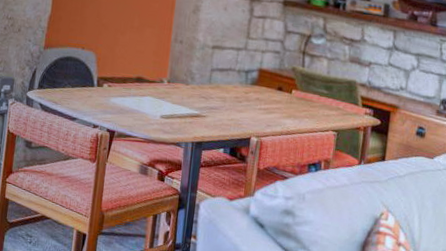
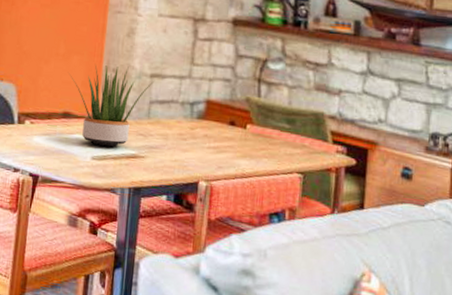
potted plant: none [142,36,215,108] -> present [69,64,154,147]

